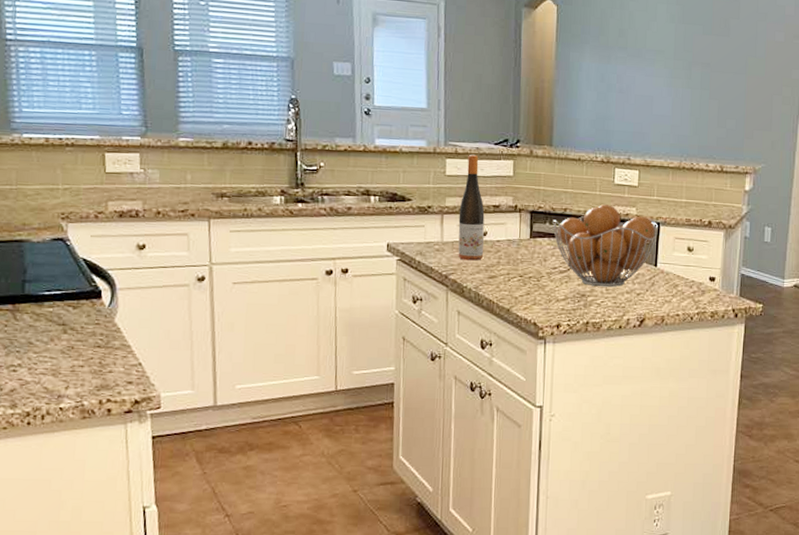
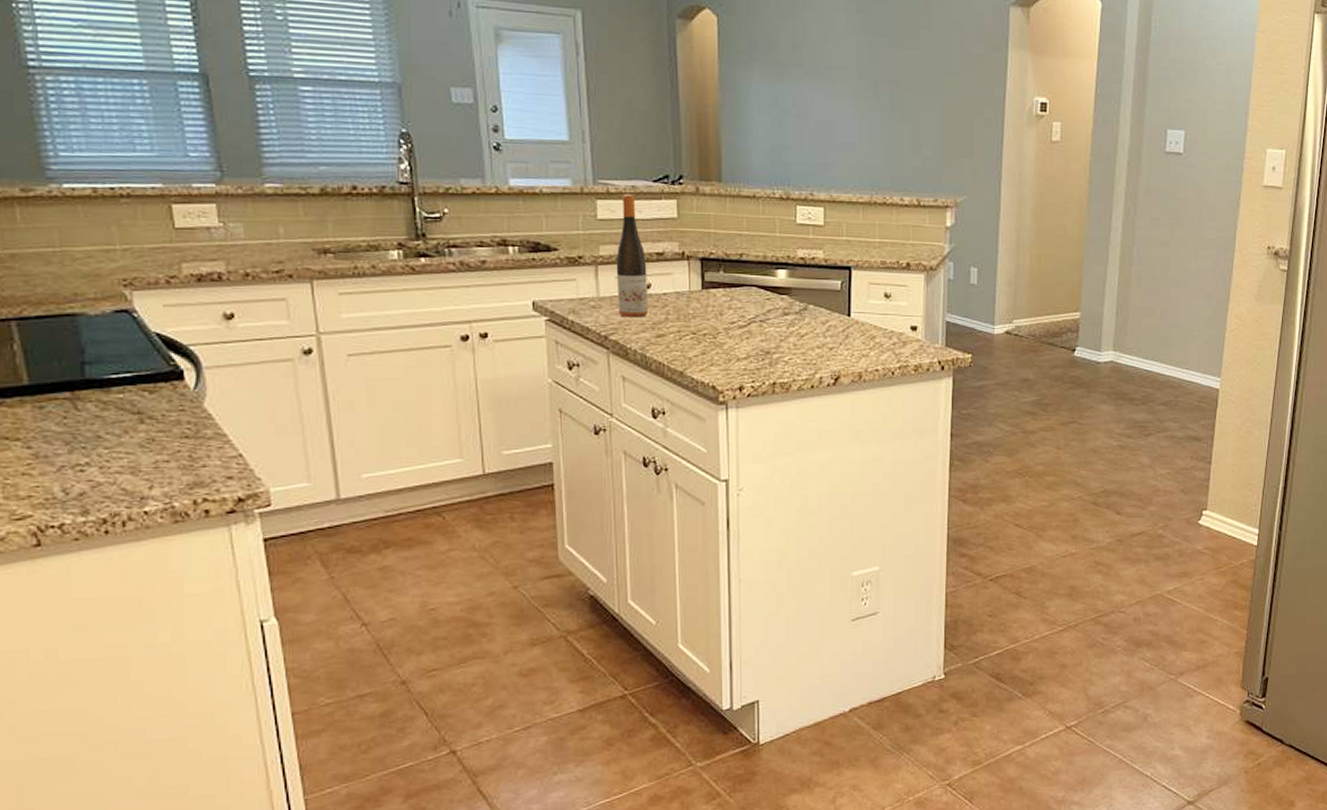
fruit basket: present [552,204,658,287] -> none [727,248,850,342]

